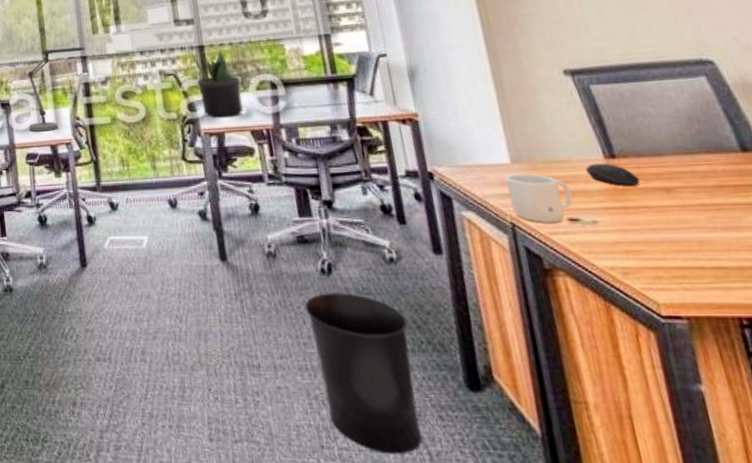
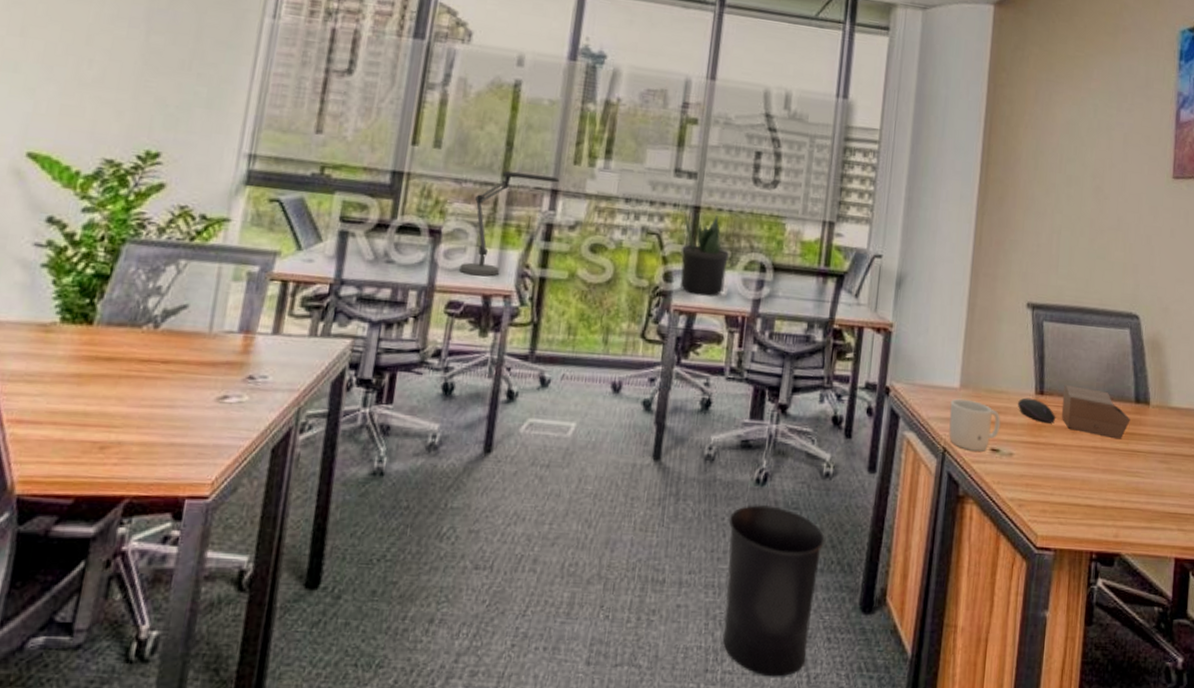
sewing box: none [637,143,743,193] -> present [1061,384,1130,440]

